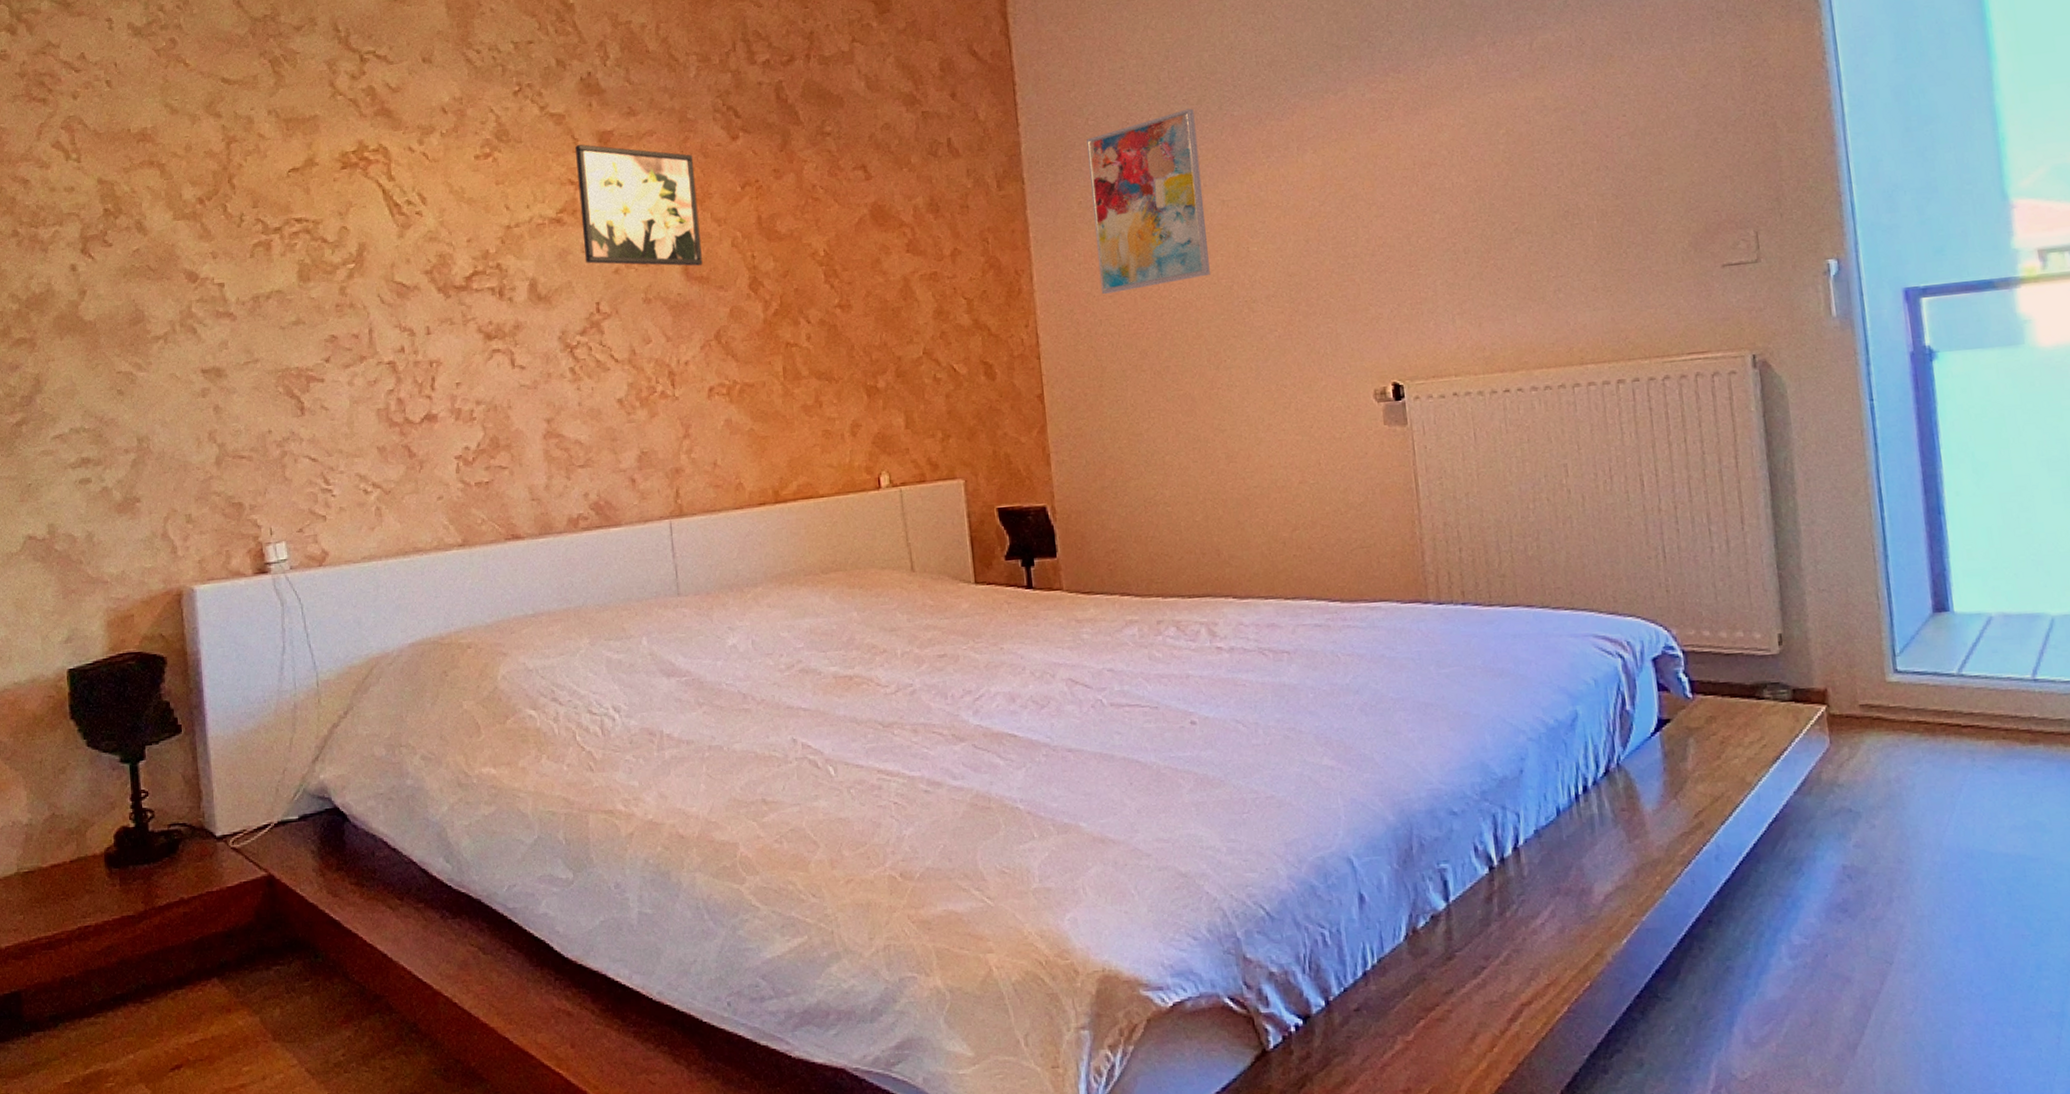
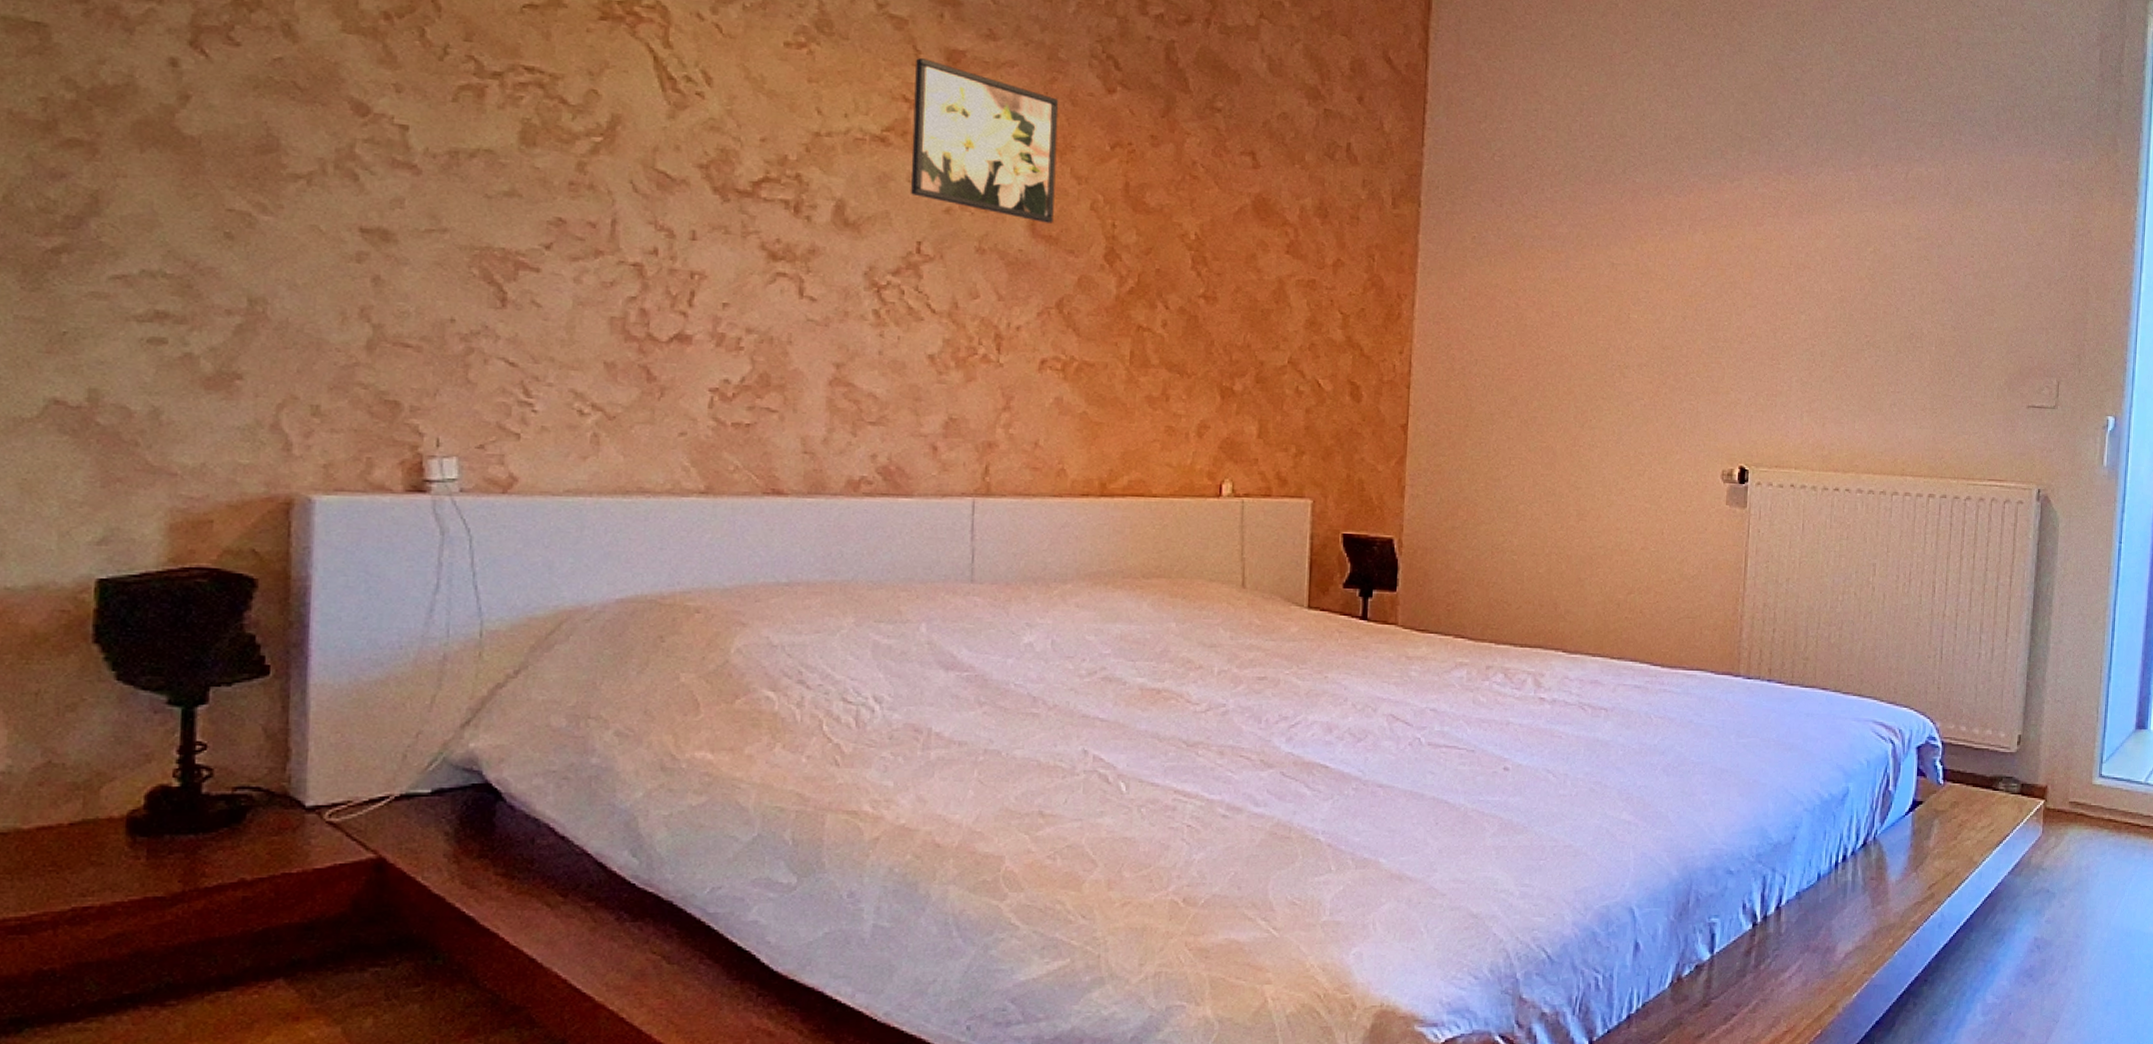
wall art: present [1087,108,1210,295] -> none [1481,165,1599,335]

